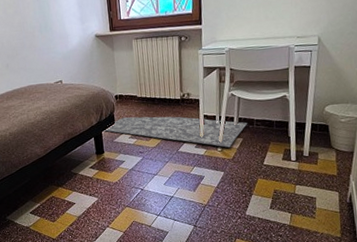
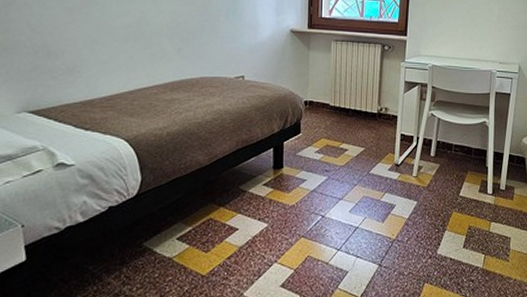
rug: present [103,116,248,148] -> none [285,127,446,173]

